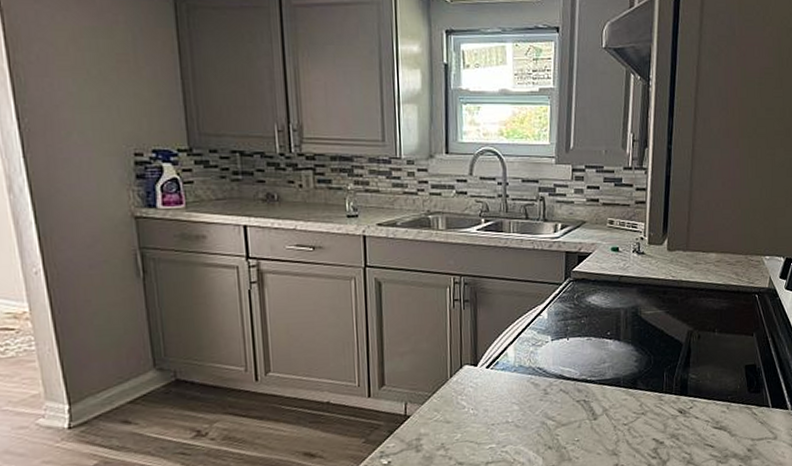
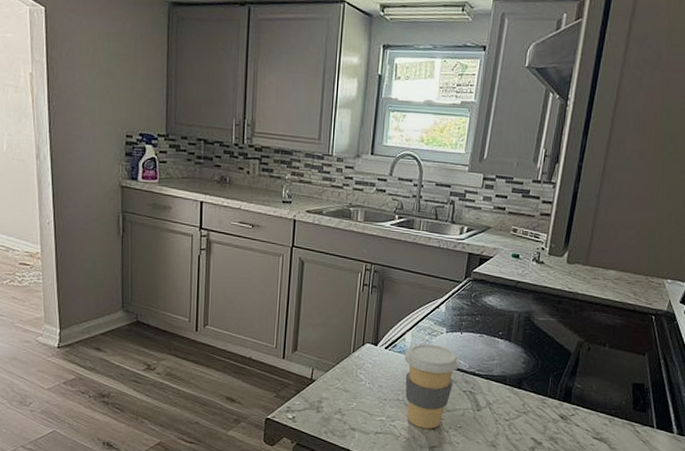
coffee cup: none [508,355,570,449] -> present [404,344,460,429]

